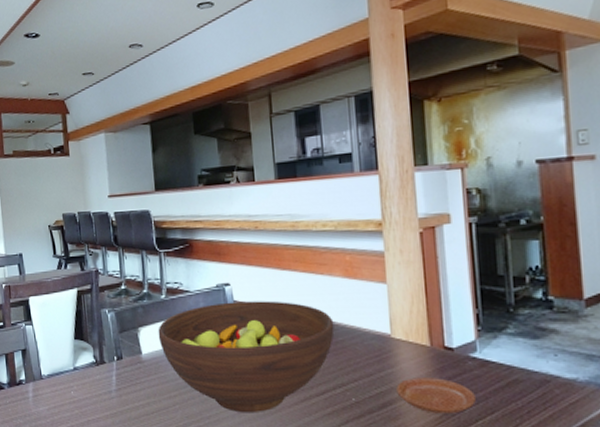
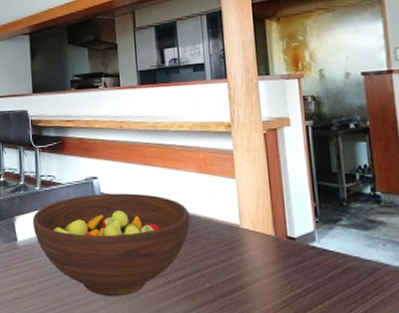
plate: present [396,378,477,414] -> none [245,265,317,299]

